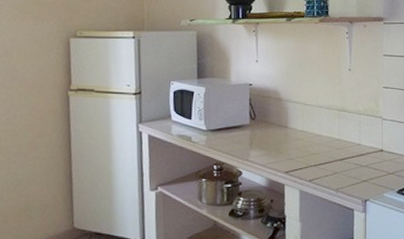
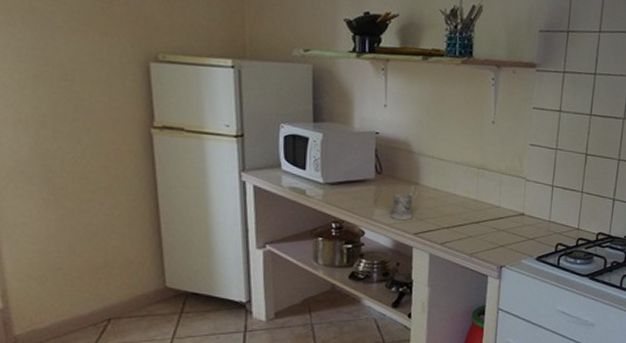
tea glass holder: none [264,128,287,161] -> present [391,185,418,221]

